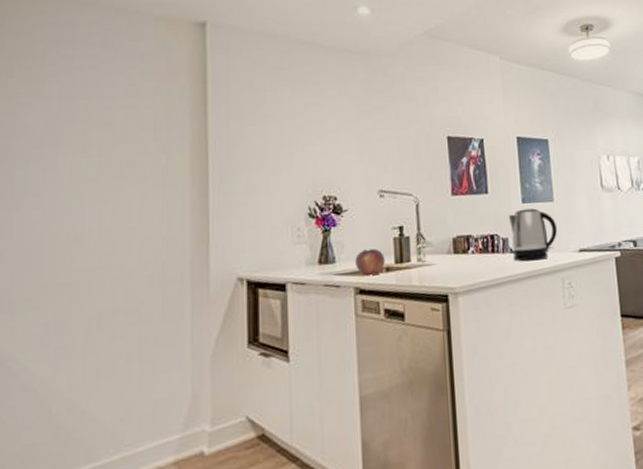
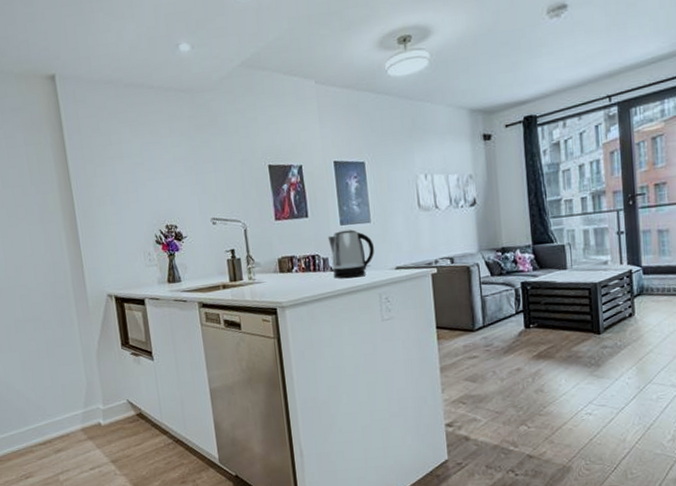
fruit: present [355,248,385,277] -> none [197,269,222,293]

